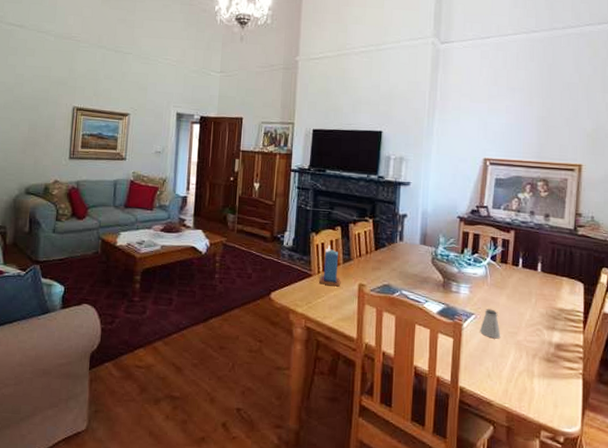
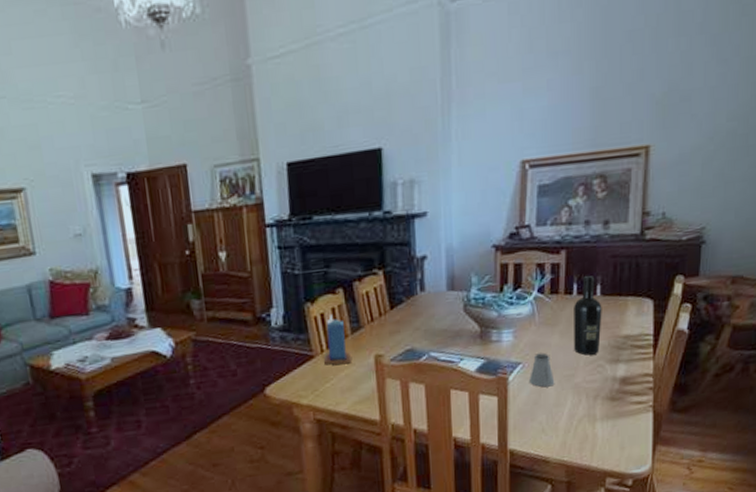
wine bottle: none [518,253,542,319] -> present [574,275,602,356]

